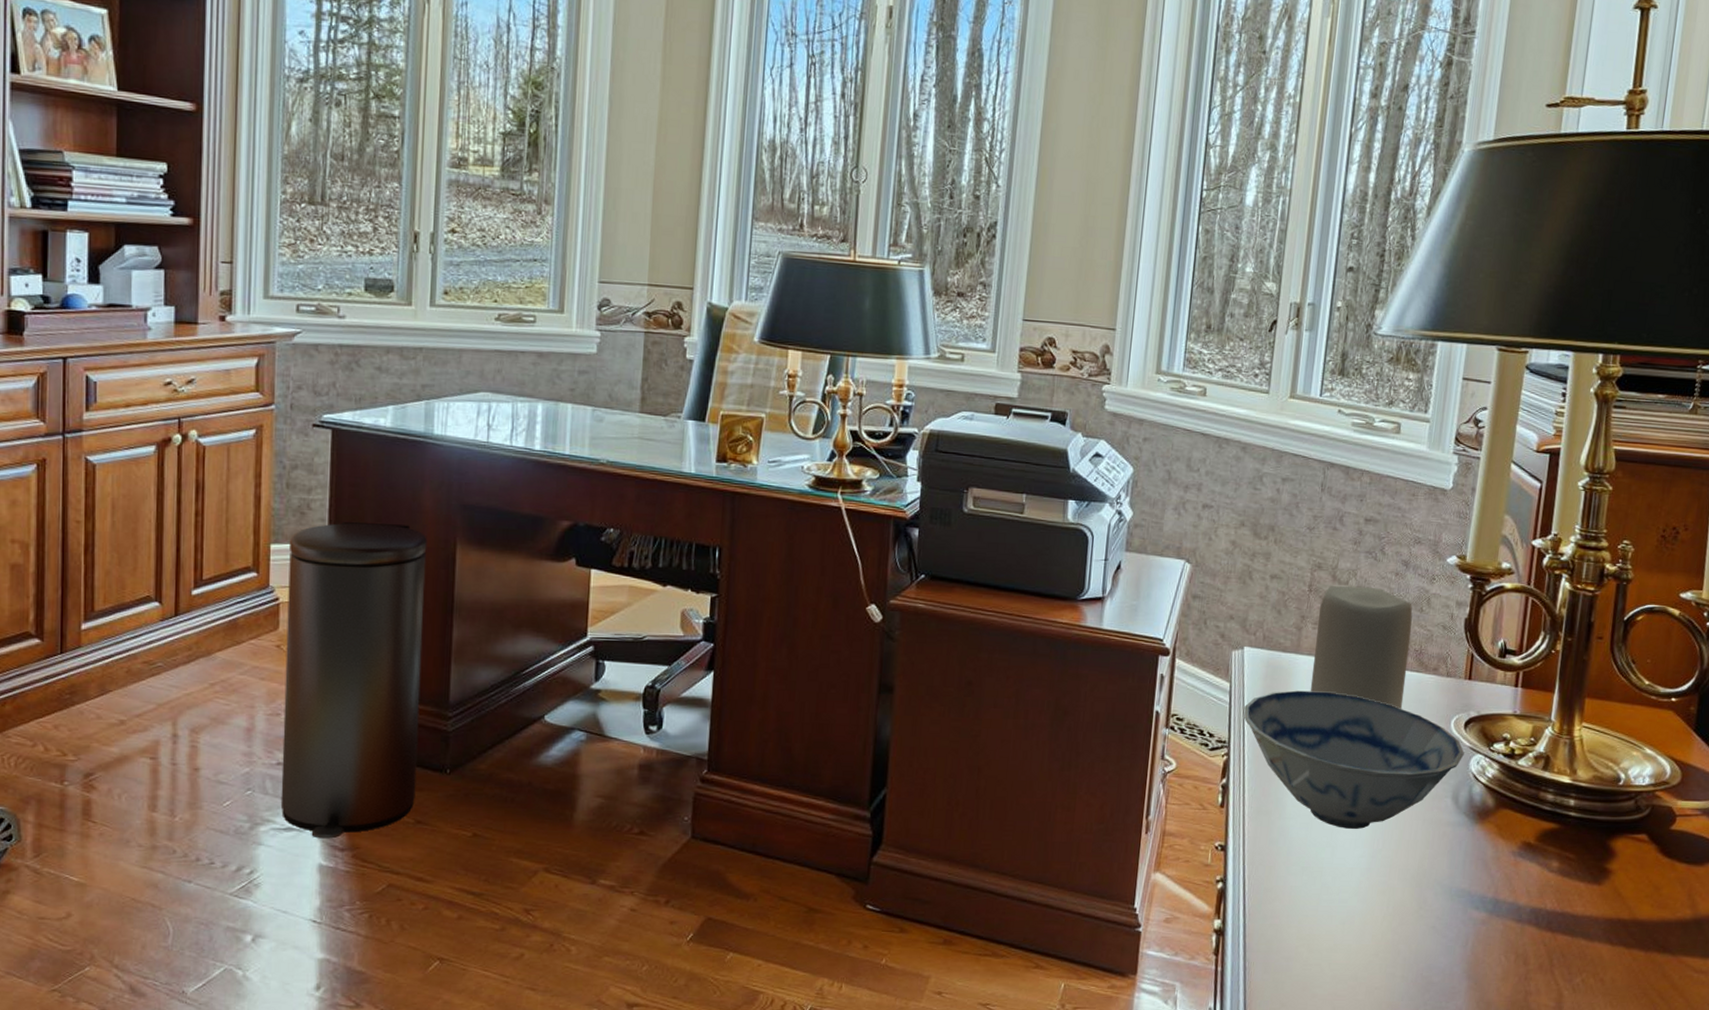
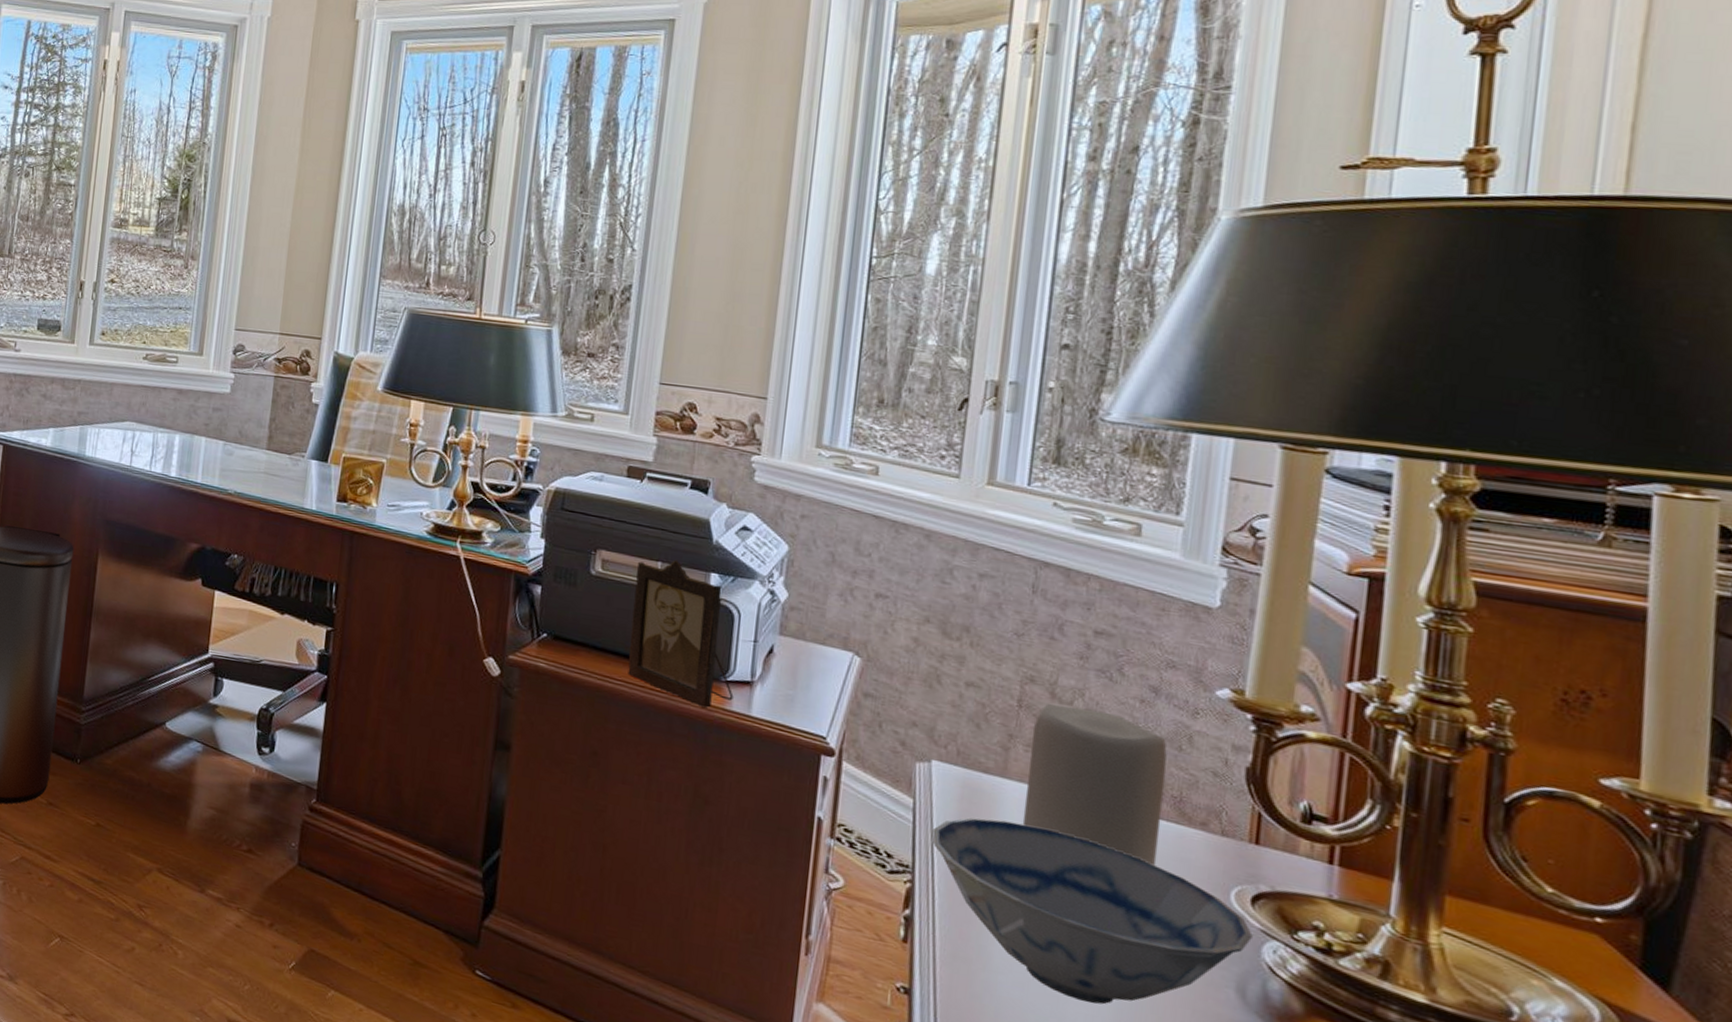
photo frame: none [997,491,1088,626] -> present [628,560,734,708]

